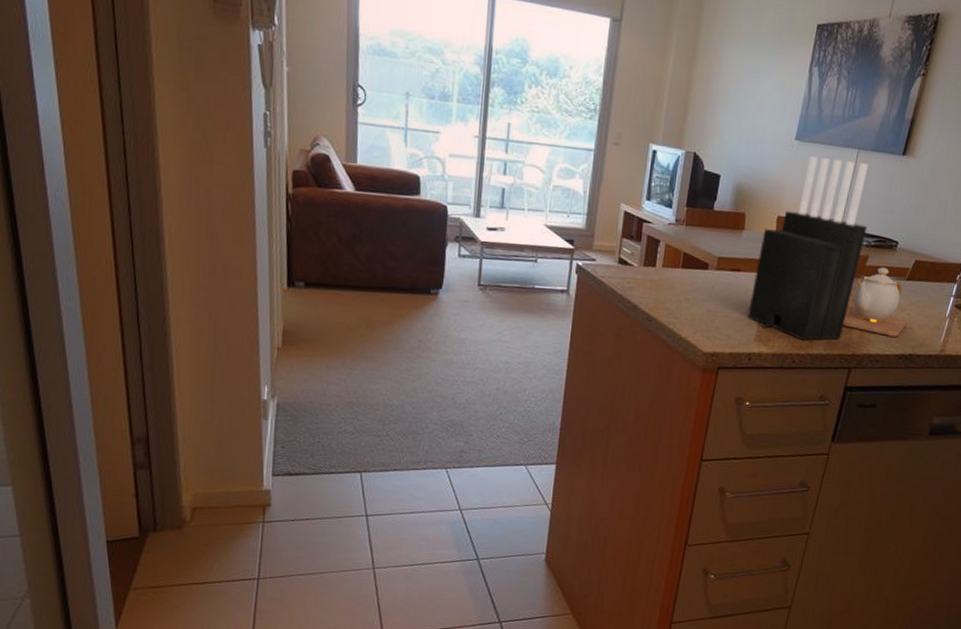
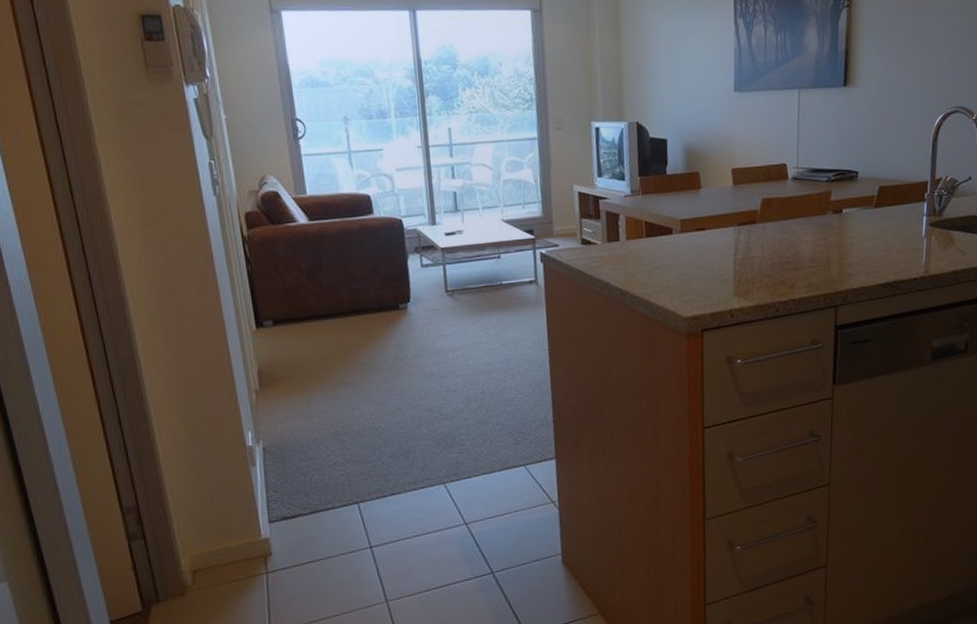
knife block: present [747,156,869,340] -> none [720,101,824,287]
teapot: present [843,267,908,337] -> none [819,199,885,267]

